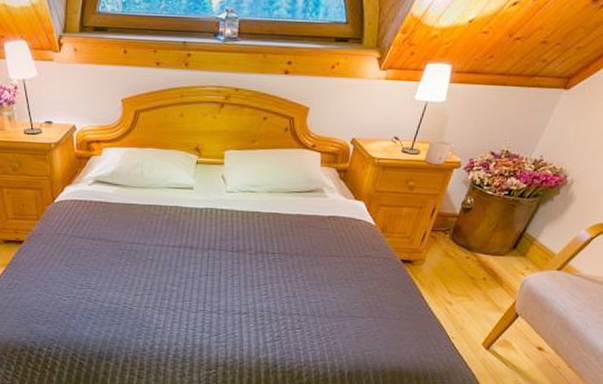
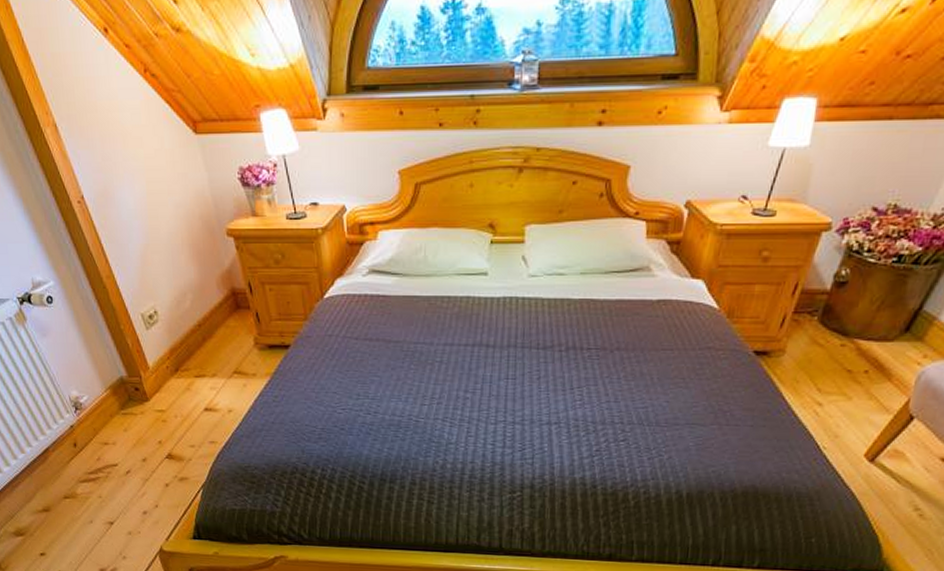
mug: present [424,139,456,165] -> none [782,195,825,228]

